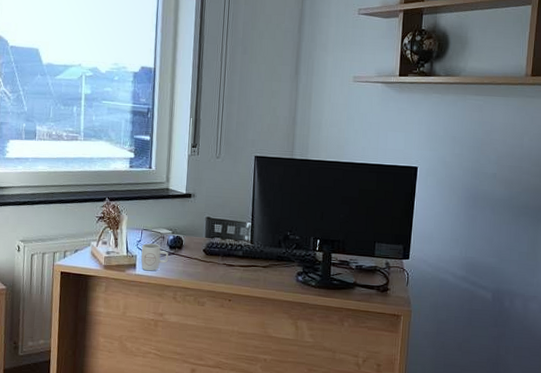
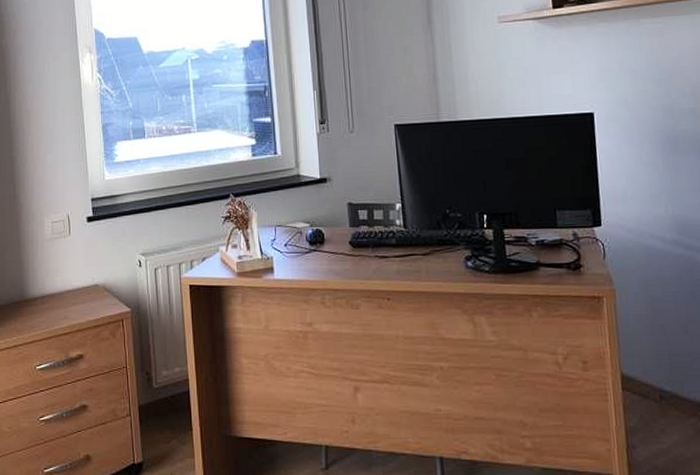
mug: present [140,243,169,271] -> none [277,241,311,274]

